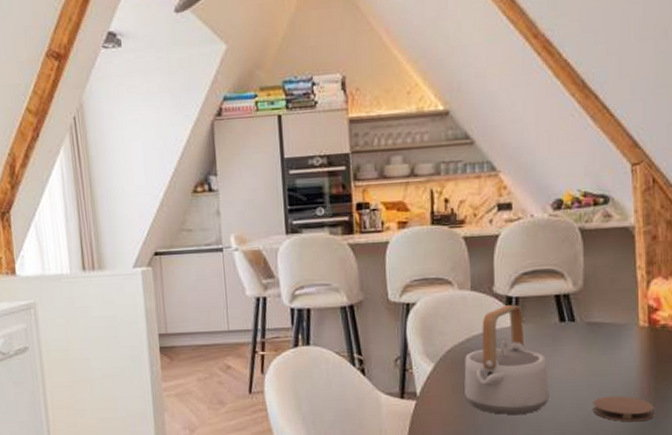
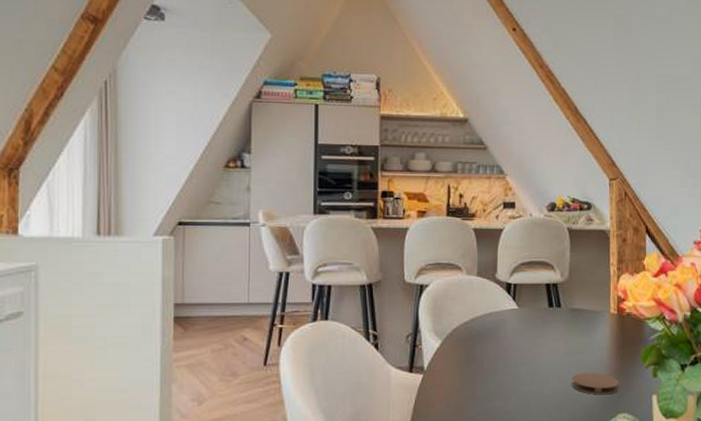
teapot: present [464,304,549,415] -> none [466,290,537,388]

